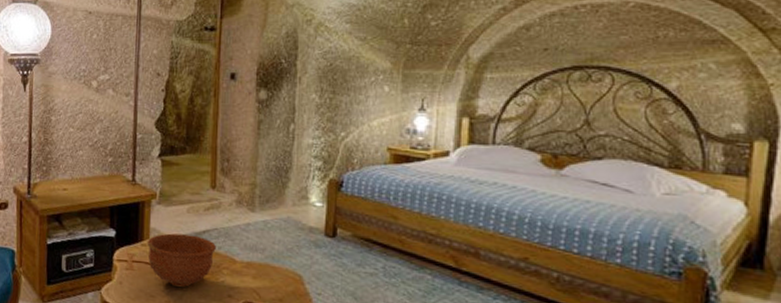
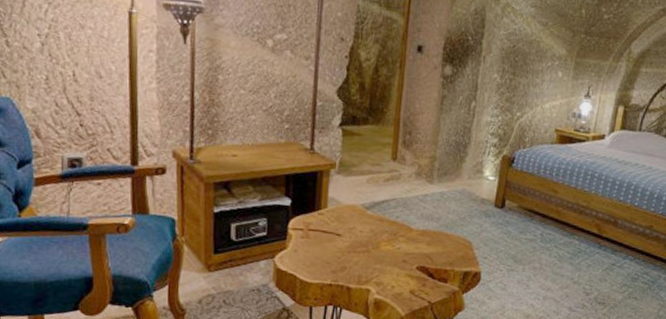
bowl: present [147,233,216,288] -> none [324,202,394,255]

